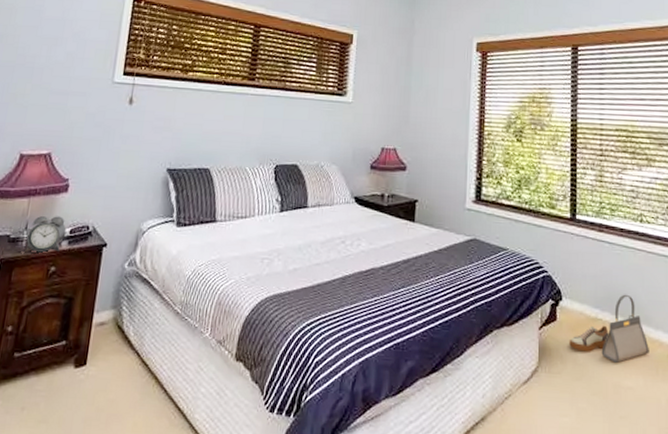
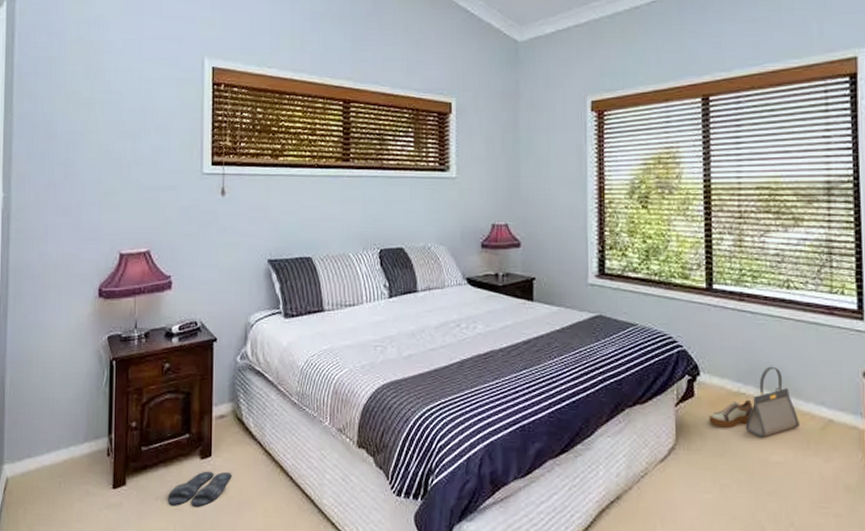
alarm clock: present [25,216,66,253] -> none [137,313,175,351]
slippers: none [34,380,105,419] -> present [168,471,232,507]

